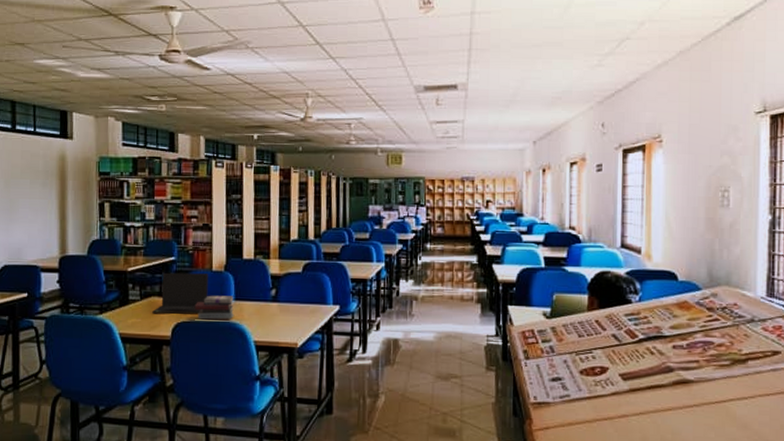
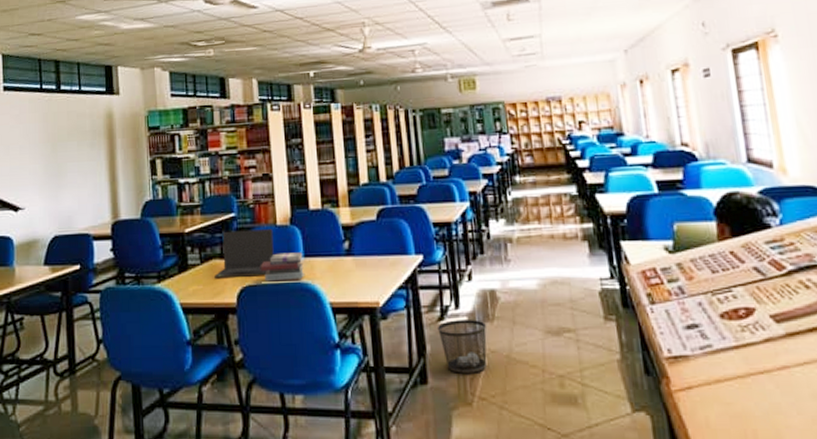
waste bin: none [346,362,387,407] -> present [438,320,487,373]

